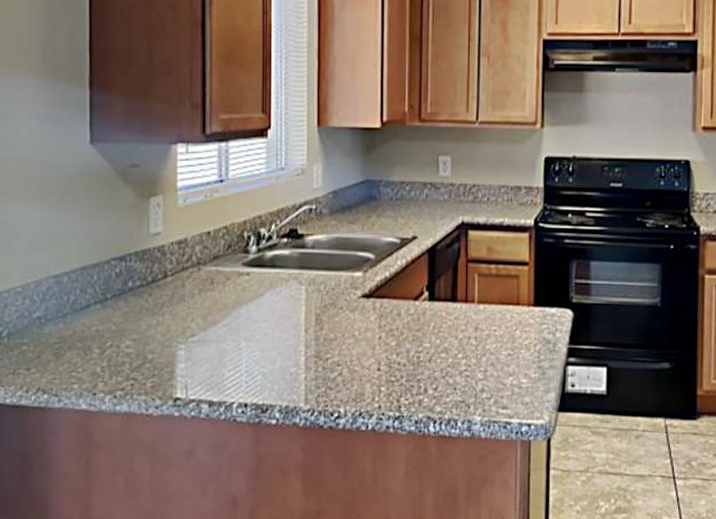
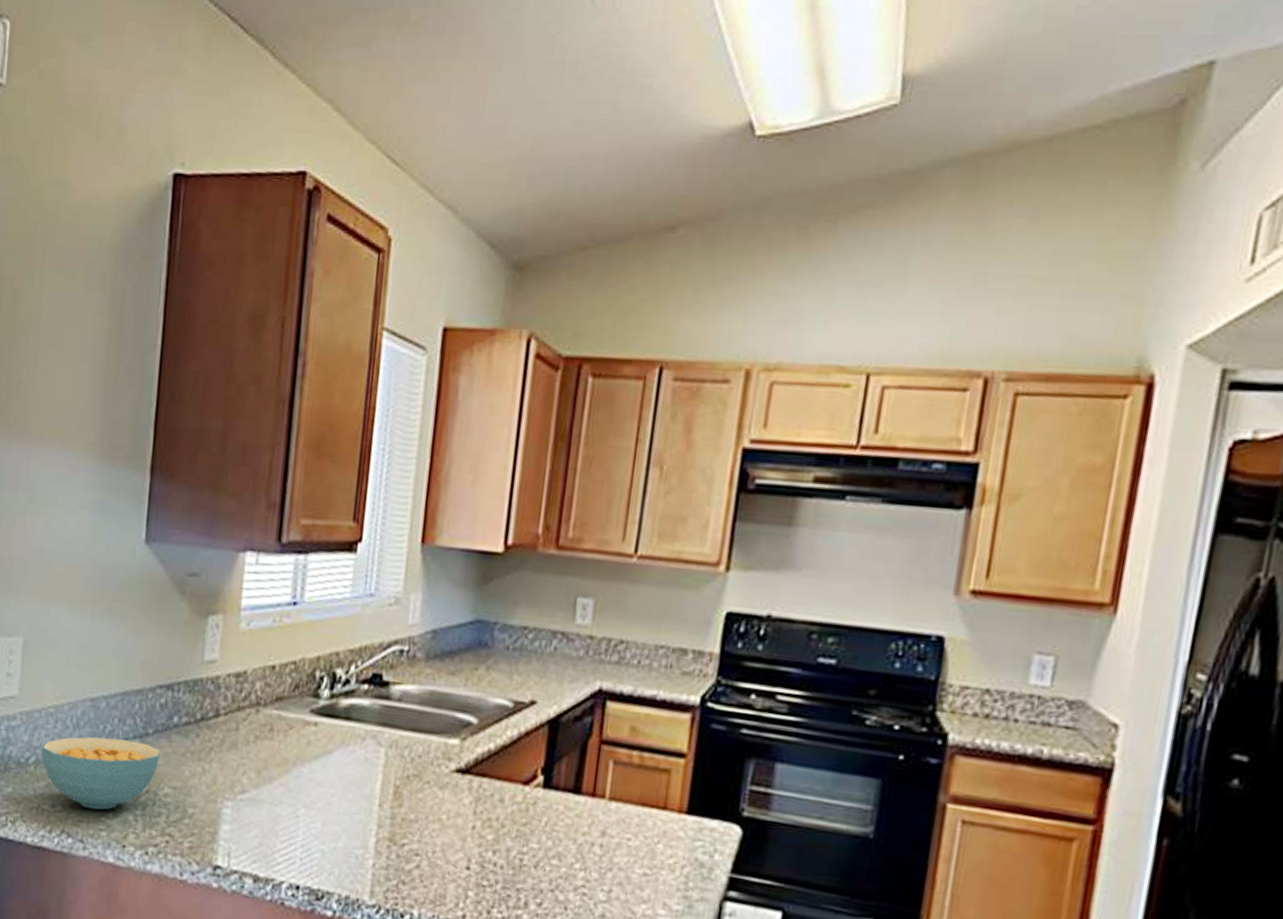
cereal bowl: none [13,306,120,367] -> present [41,736,161,810]

